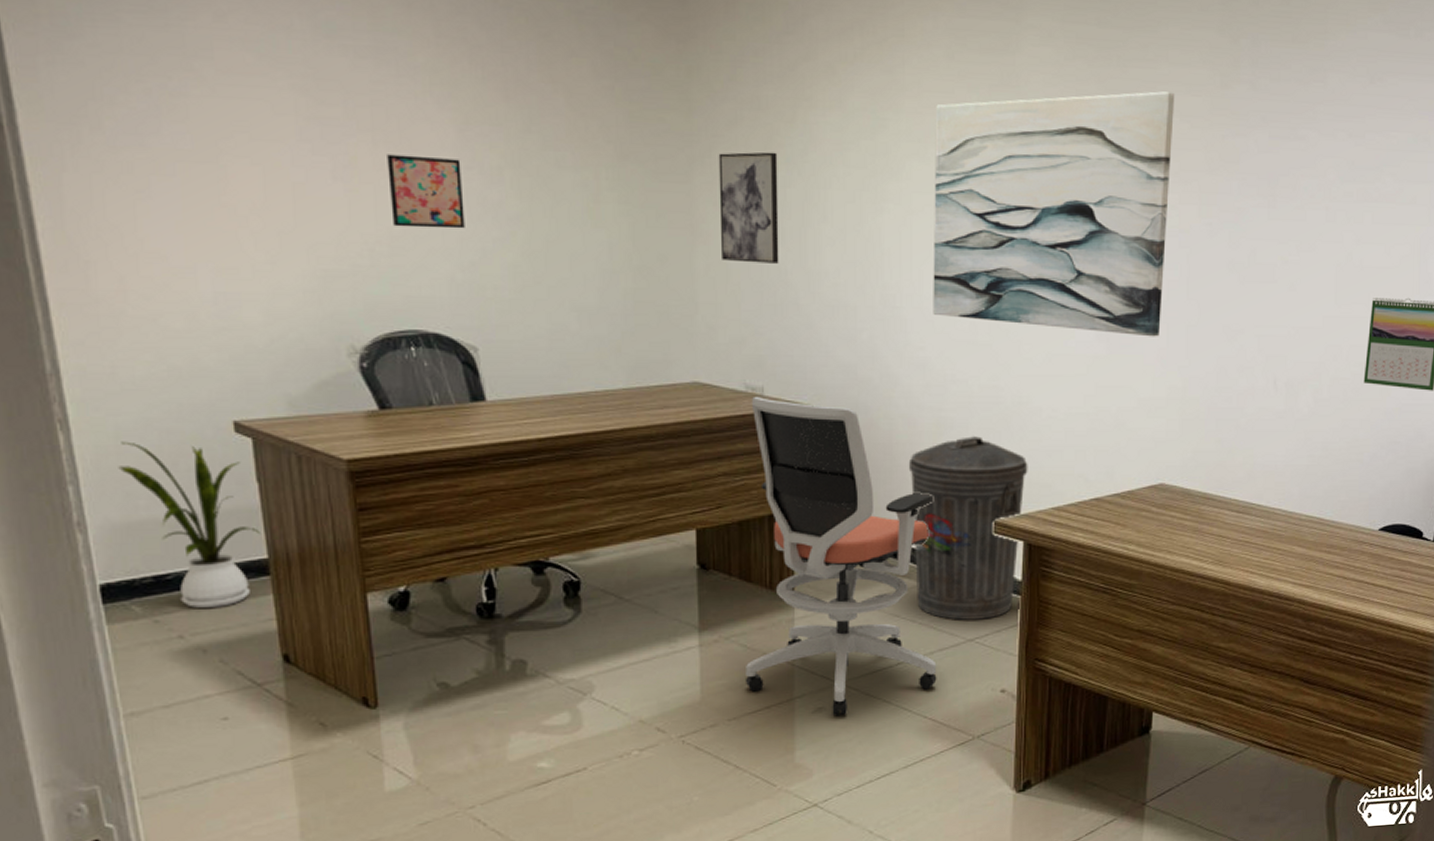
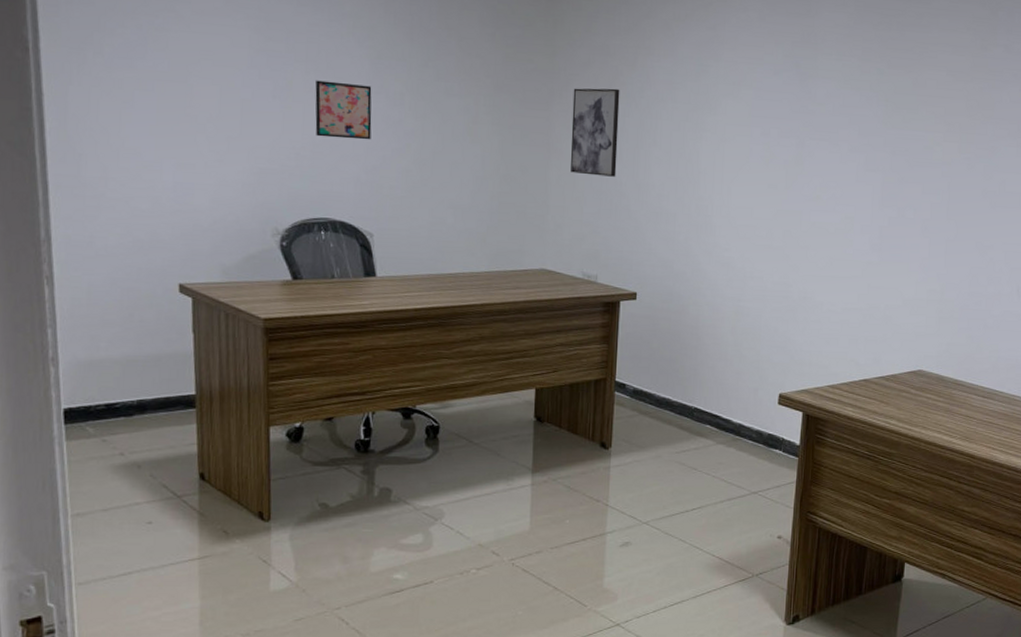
house plant: present [118,441,260,608] -> none [87,295,191,432]
office chair: present [746,396,937,715] -> none [567,282,731,550]
trash can: present [908,436,1028,620] -> none [710,323,810,476]
wall art: present [933,91,1175,337] -> none [738,51,943,249]

